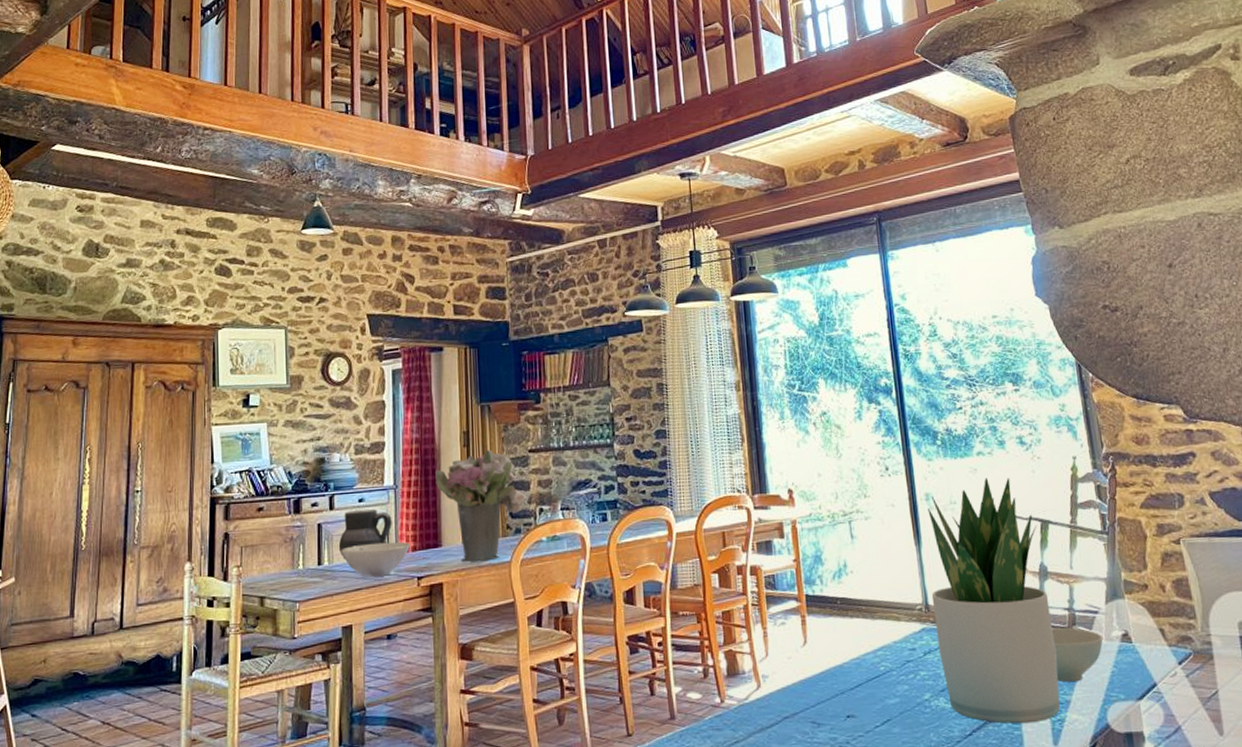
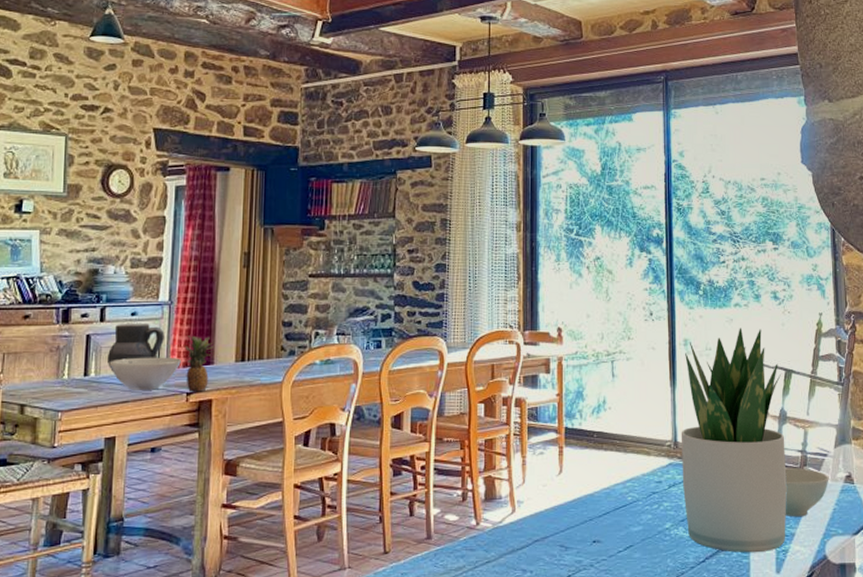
fruit: none [412,518,442,576] -> present [184,335,215,392]
flower bouquet: present [435,449,527,563] -> none [212,271,304,381]

